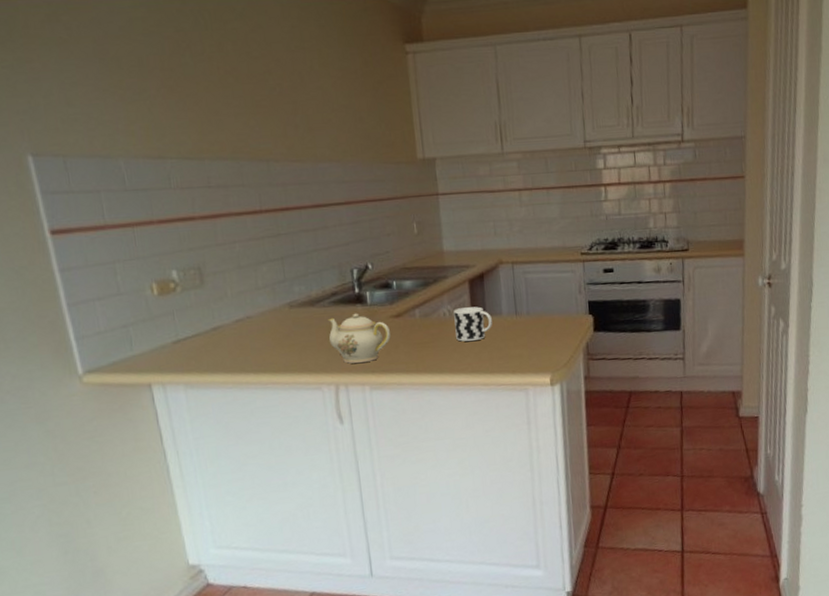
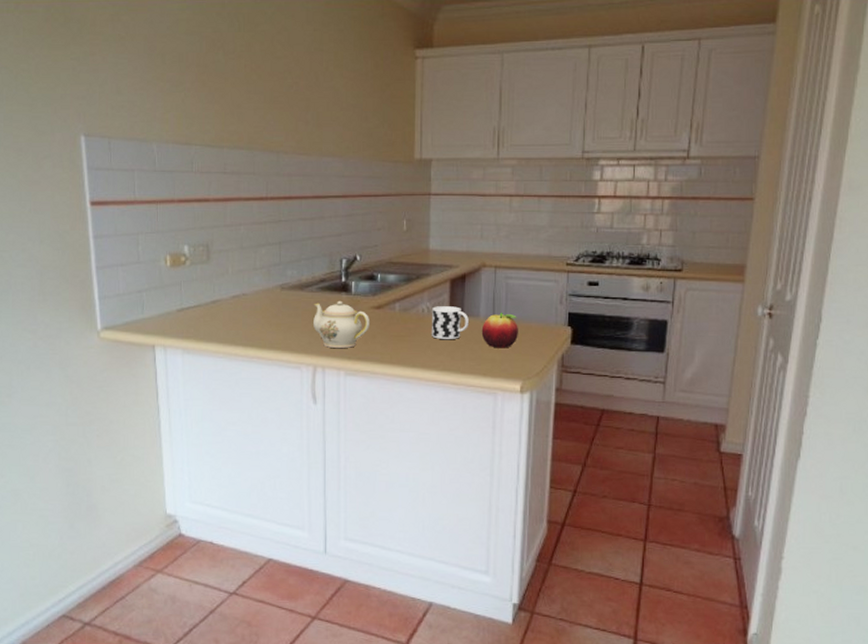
fruit: none [505,307,543,344] -> present [481,312,518,348]

